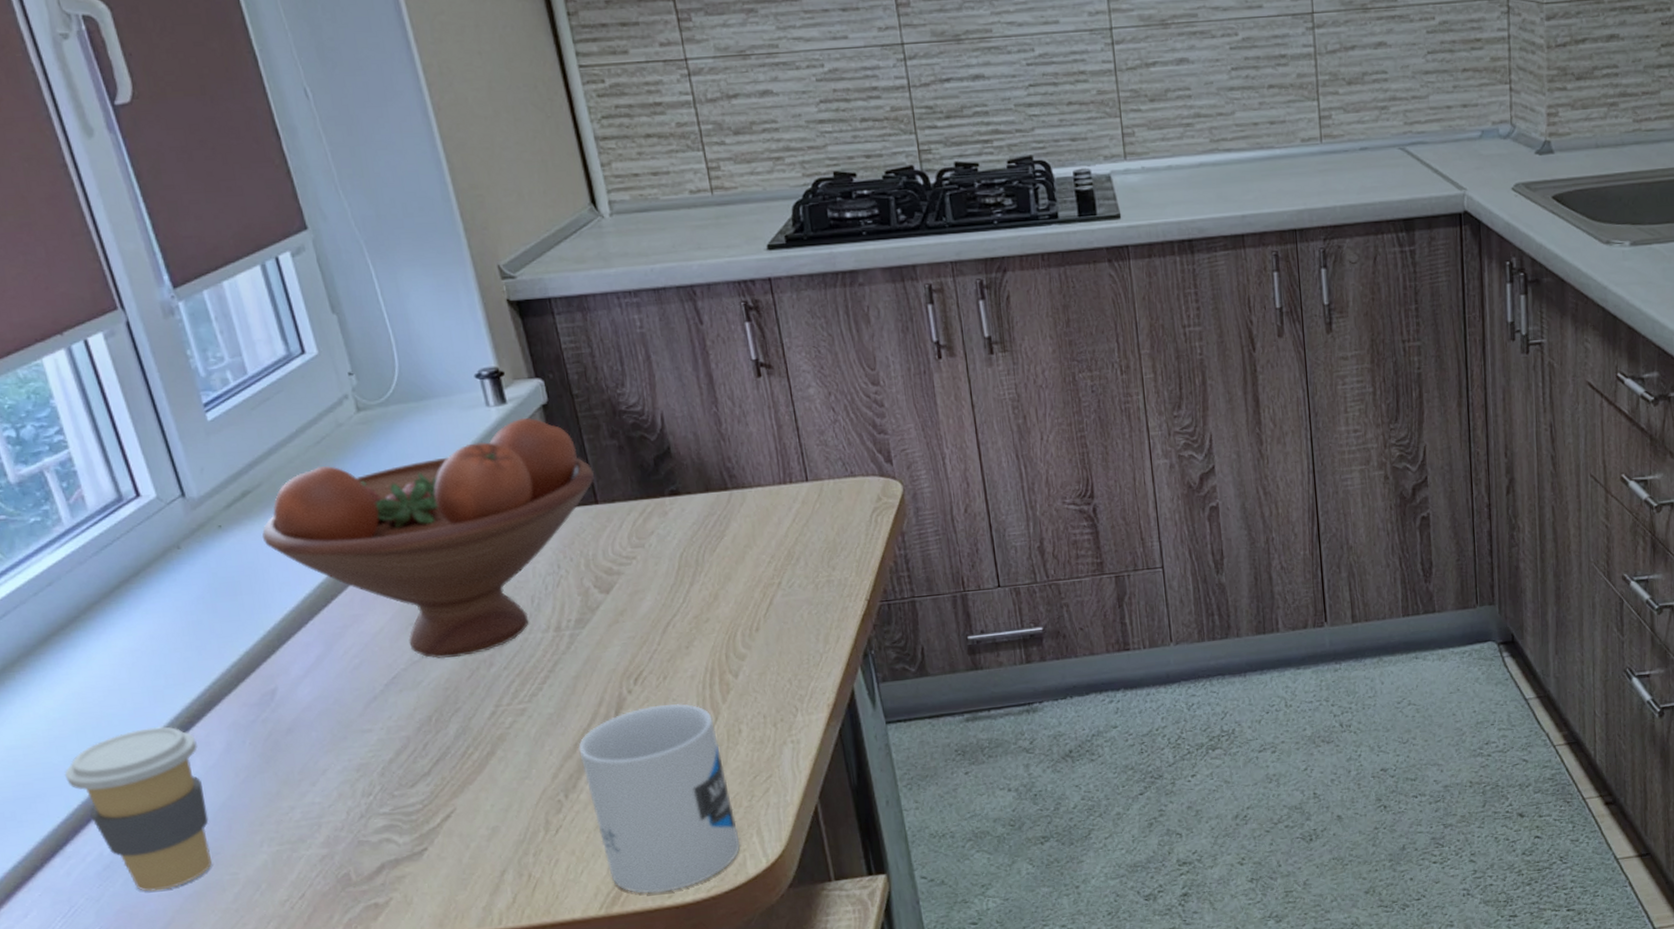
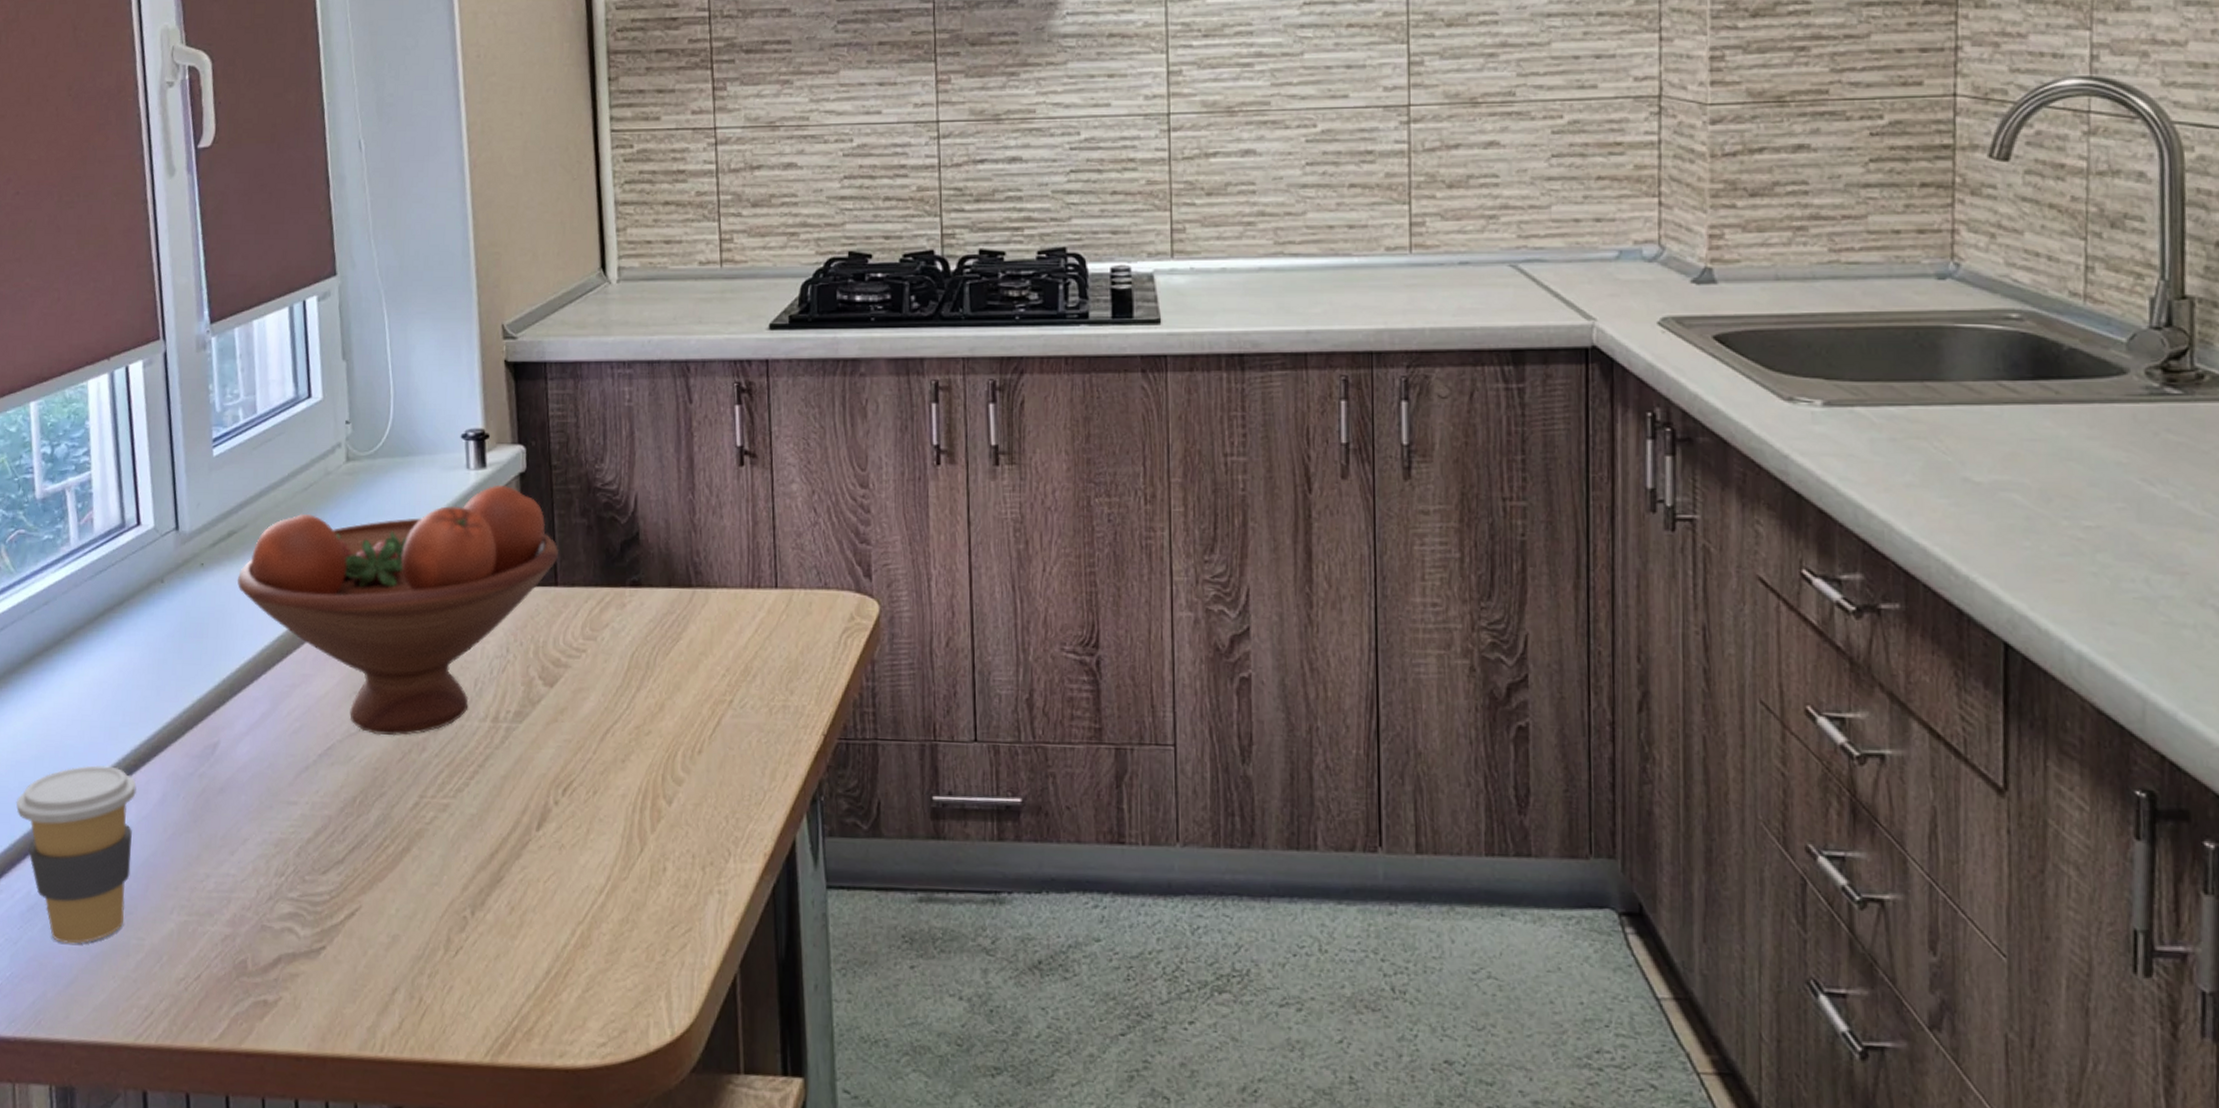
mug: present [578,704,740,893] -> none [494,823,646,1050]

